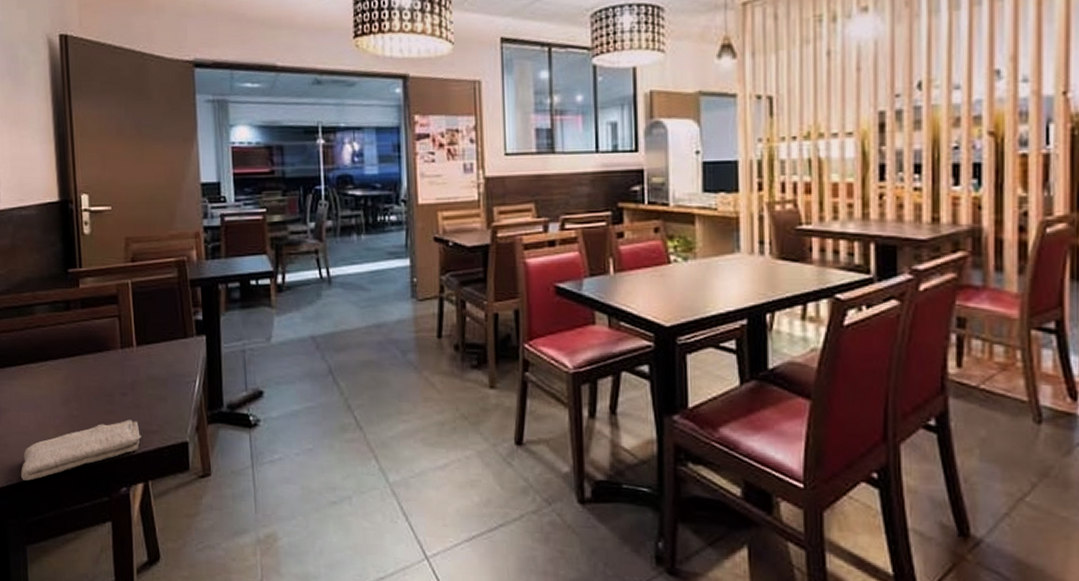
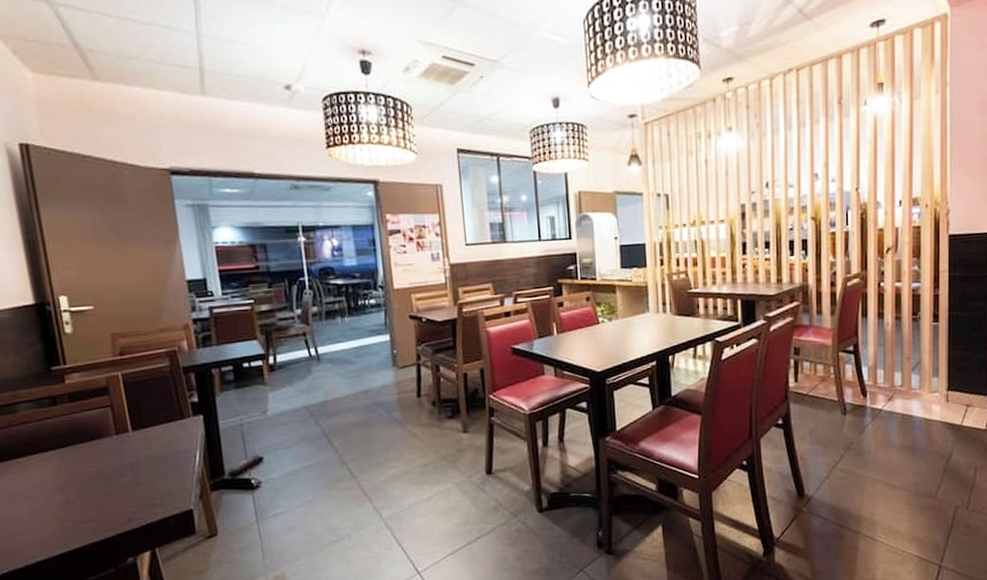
washcloth: present [20,419,142,481] -> none [16,497,145,566]

